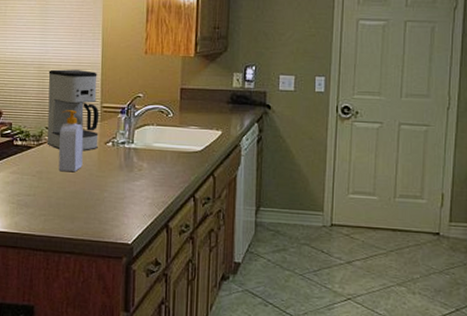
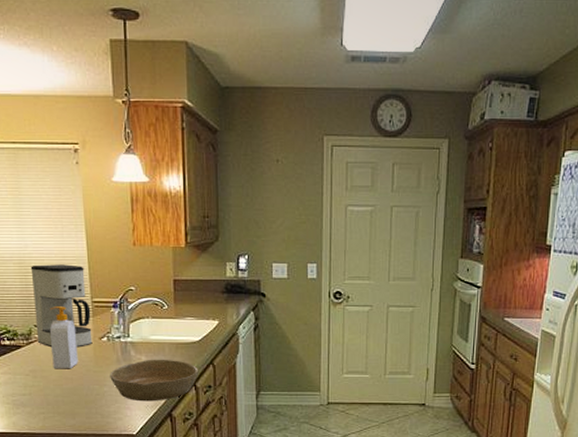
bowl: none [111,166,199,211] -> present [110,359,199,402]

